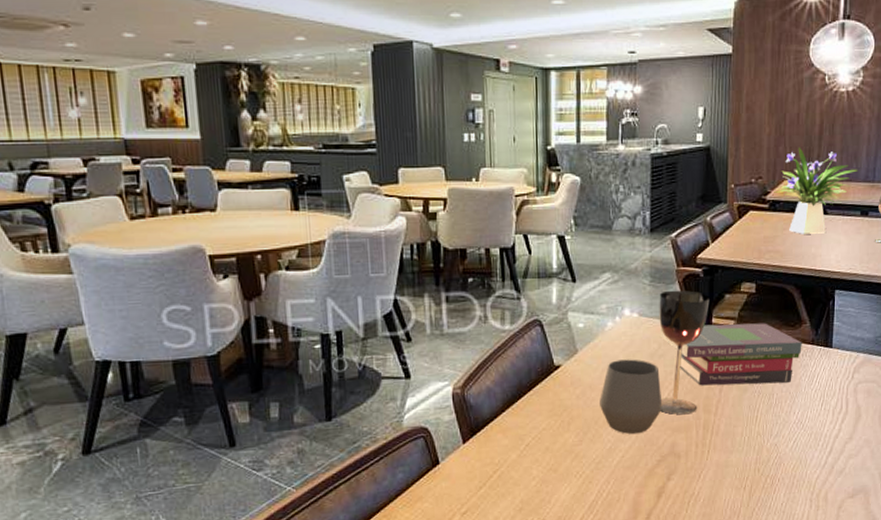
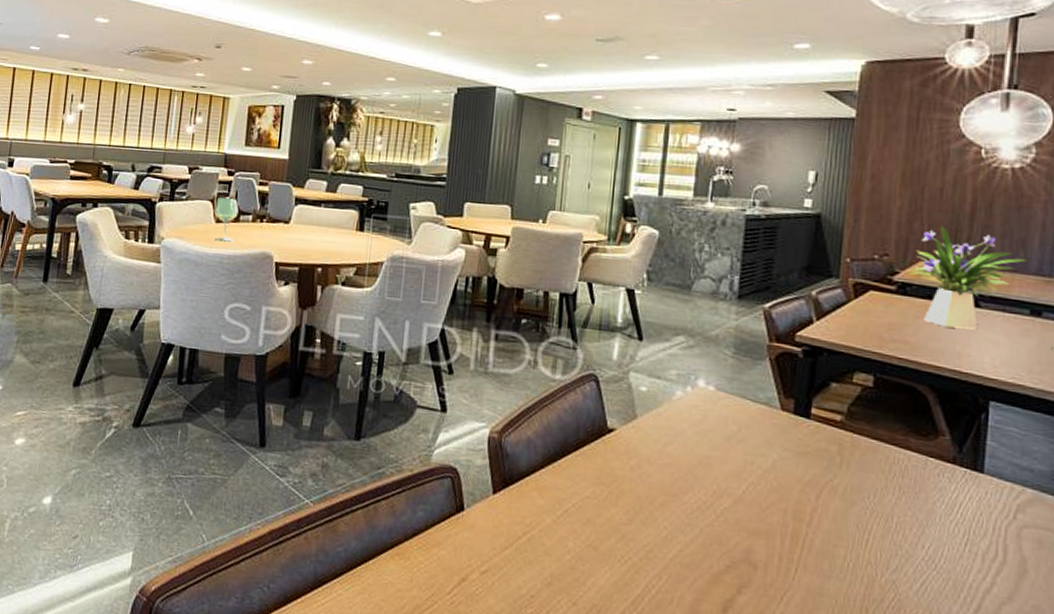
wine glass: none [124,190,156,240] -> present [214,198,239,242]
cup: present [600,359,663,435] -> none [658,435,738,528]
wineglass: present [659,290,710,415] -> none [734,366,810,517]
books: present [659,323,802,386] -> none [740,407,938,506]

